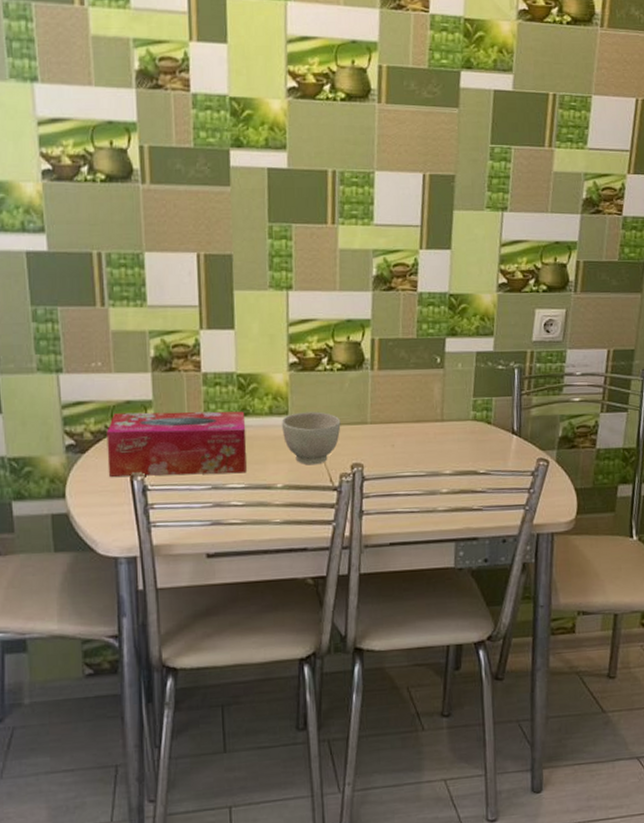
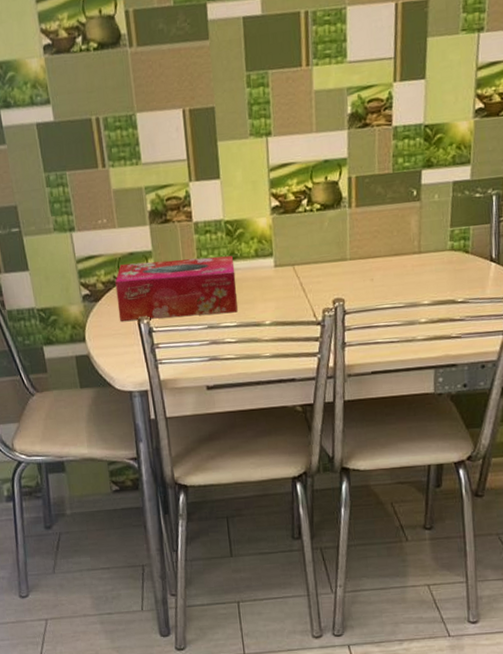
bowl: present [281,411,341,465] -> none [266,251,322,302]

